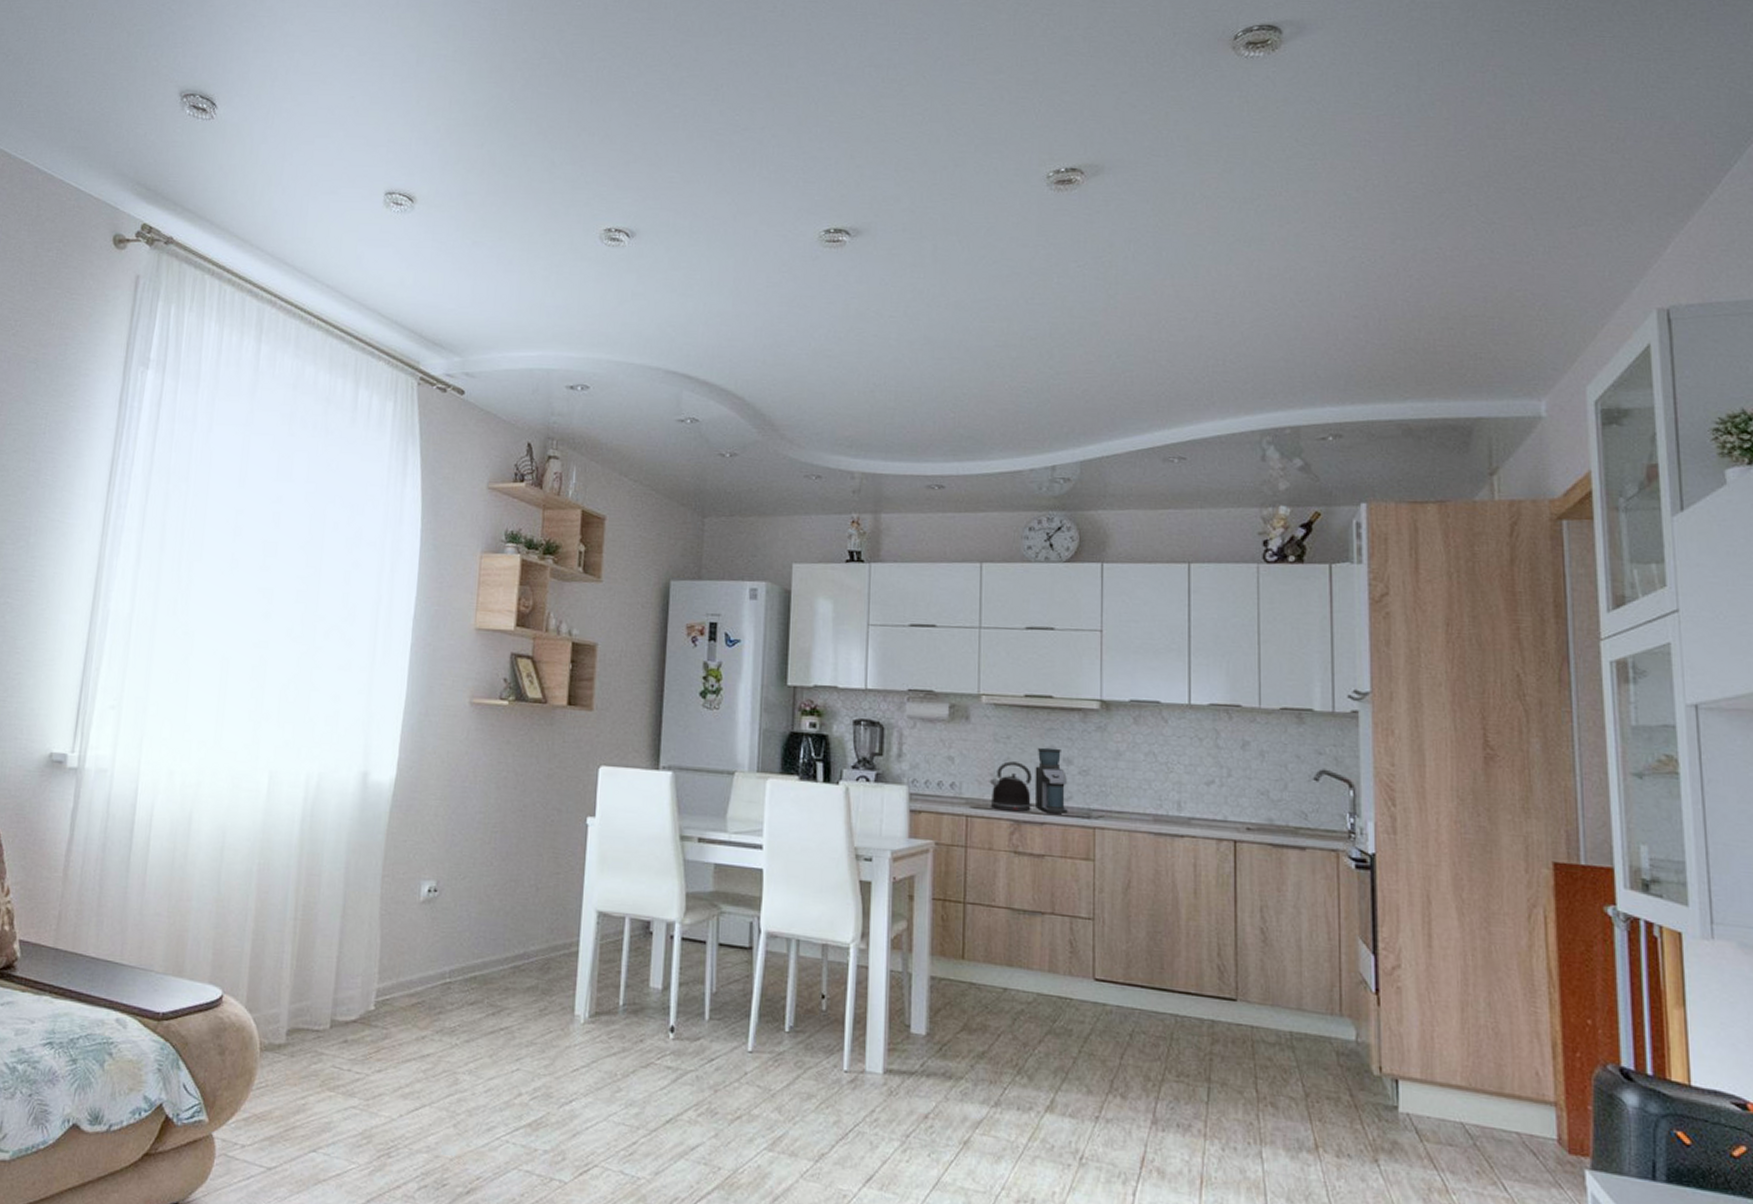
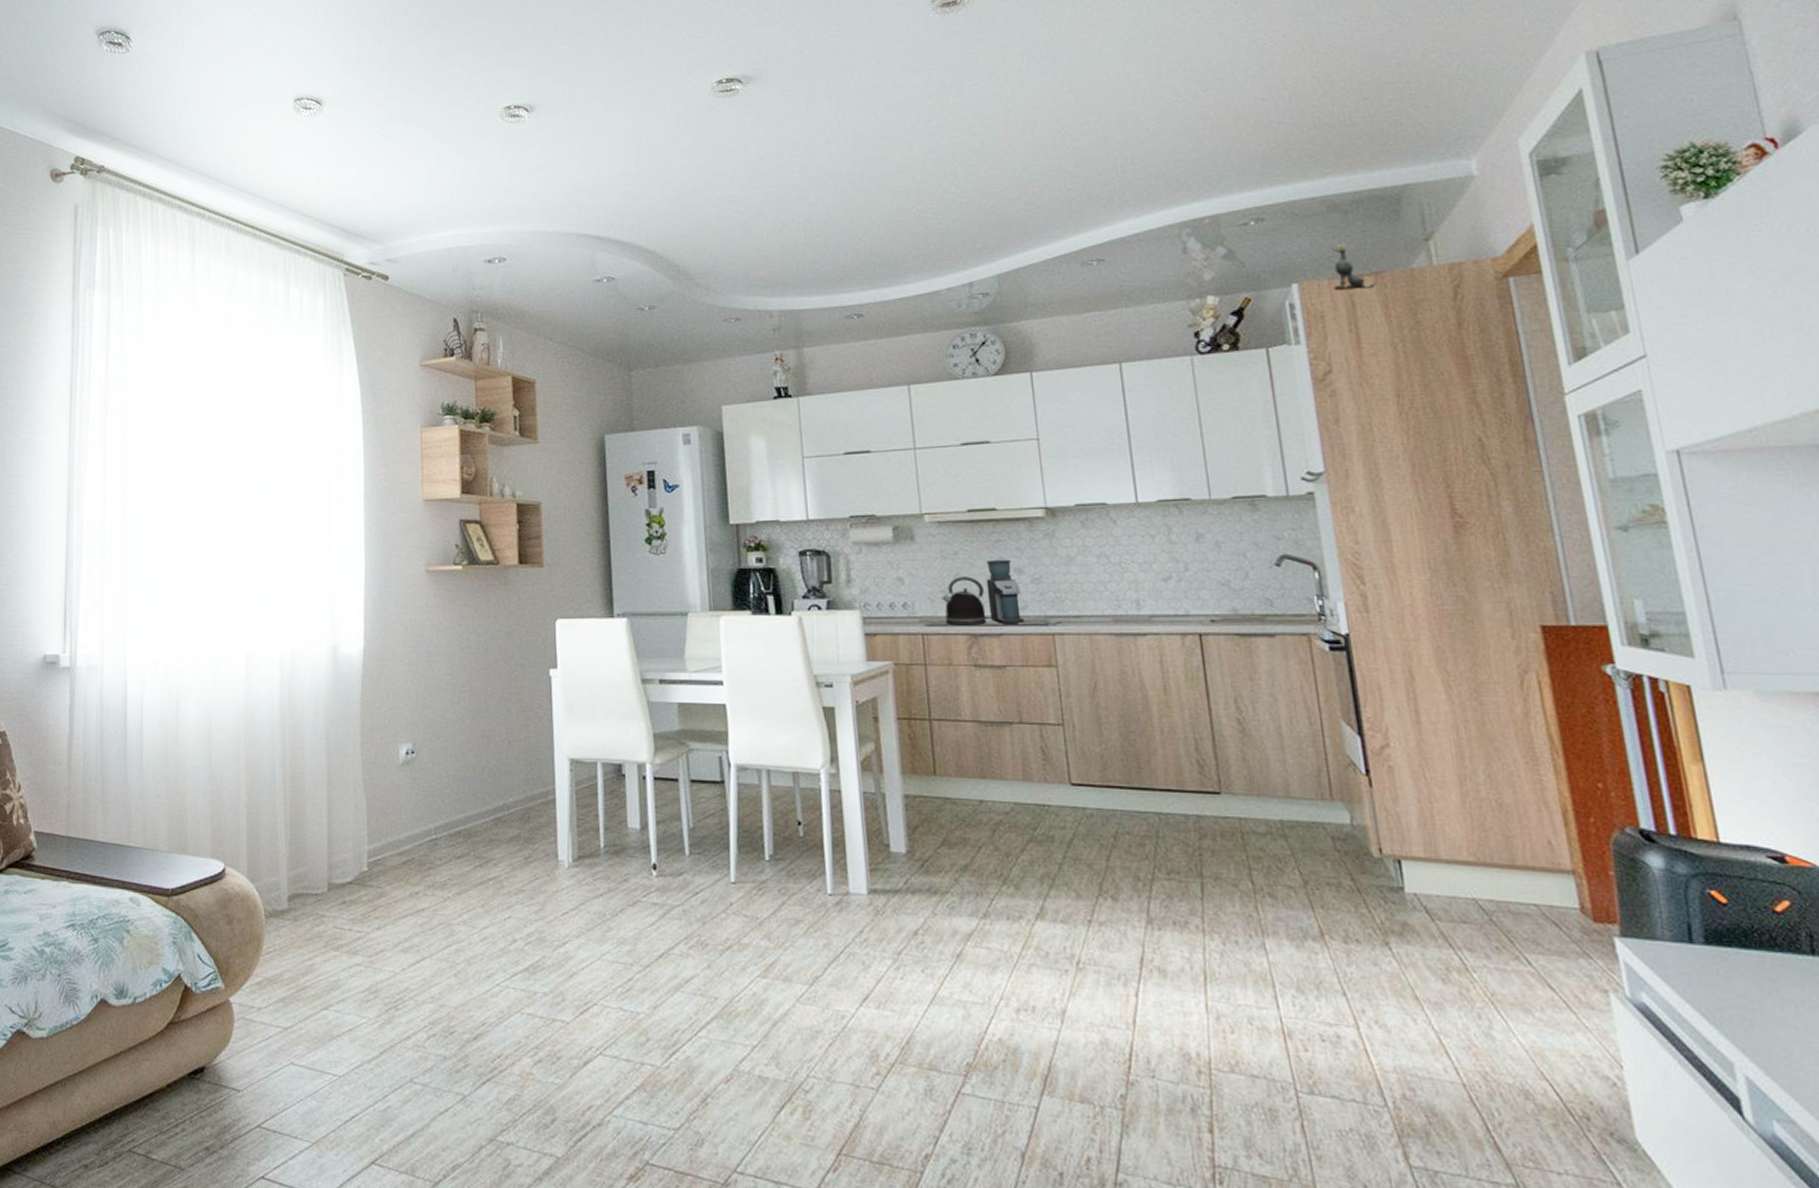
decorative figurine: none [1400,469,1440,517] -> present [1331,244,1377,291]

